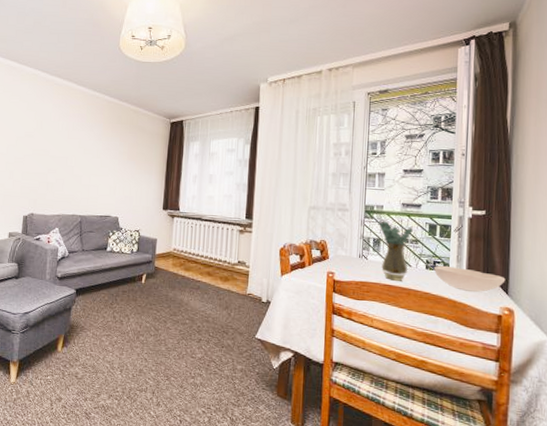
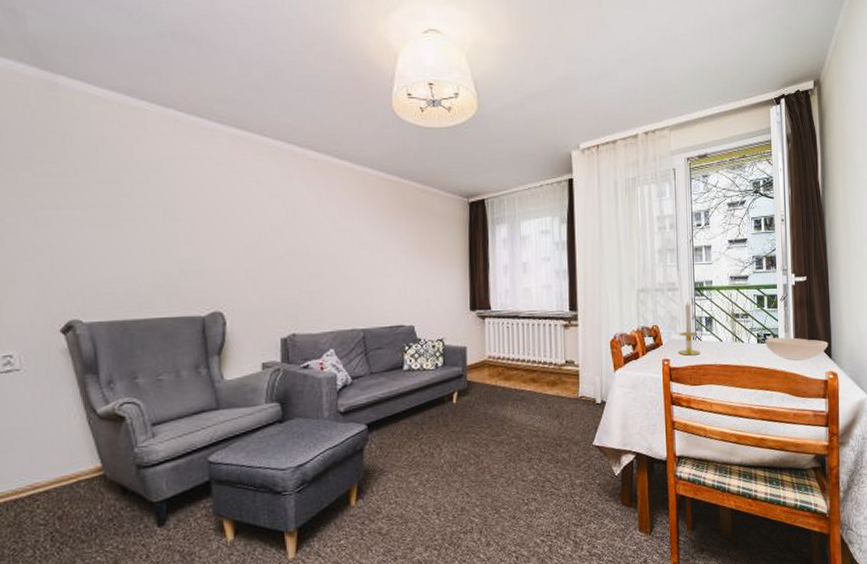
candle: none [344,221,366,272] -> present [679,301,700,356]
vase: present [378,218,413,281] -> none [708,295,742,360]

